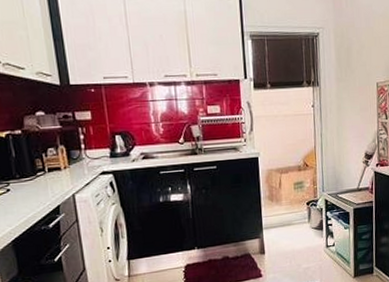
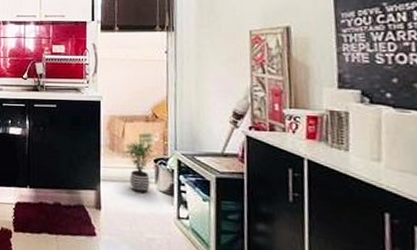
potted plant: none [279,188,306,233] -> present [121,140,154,194]

